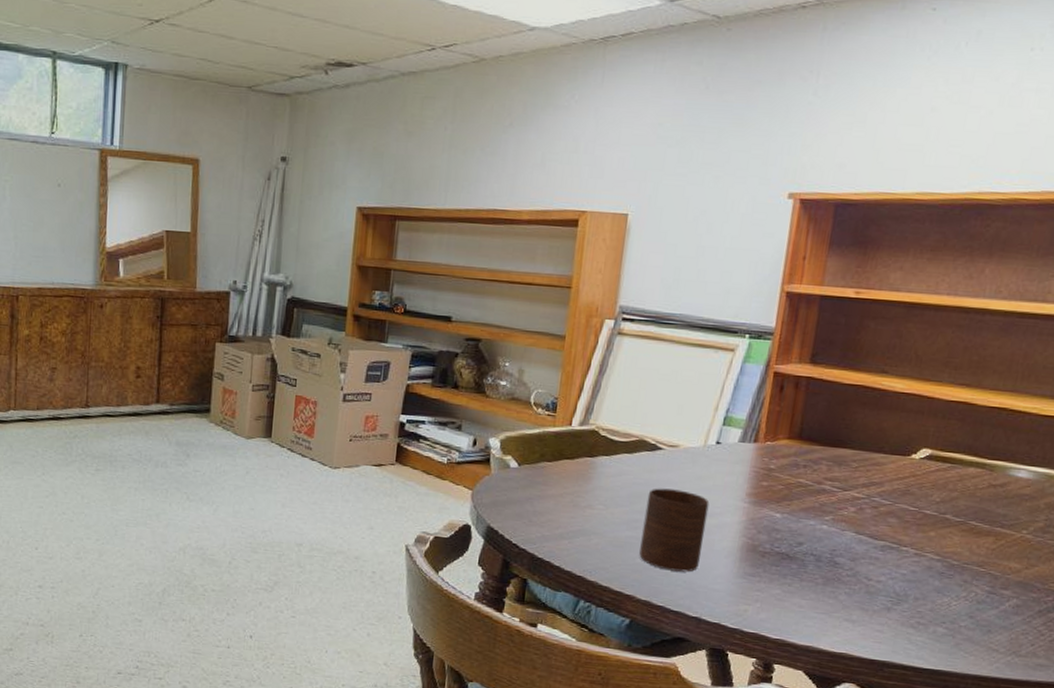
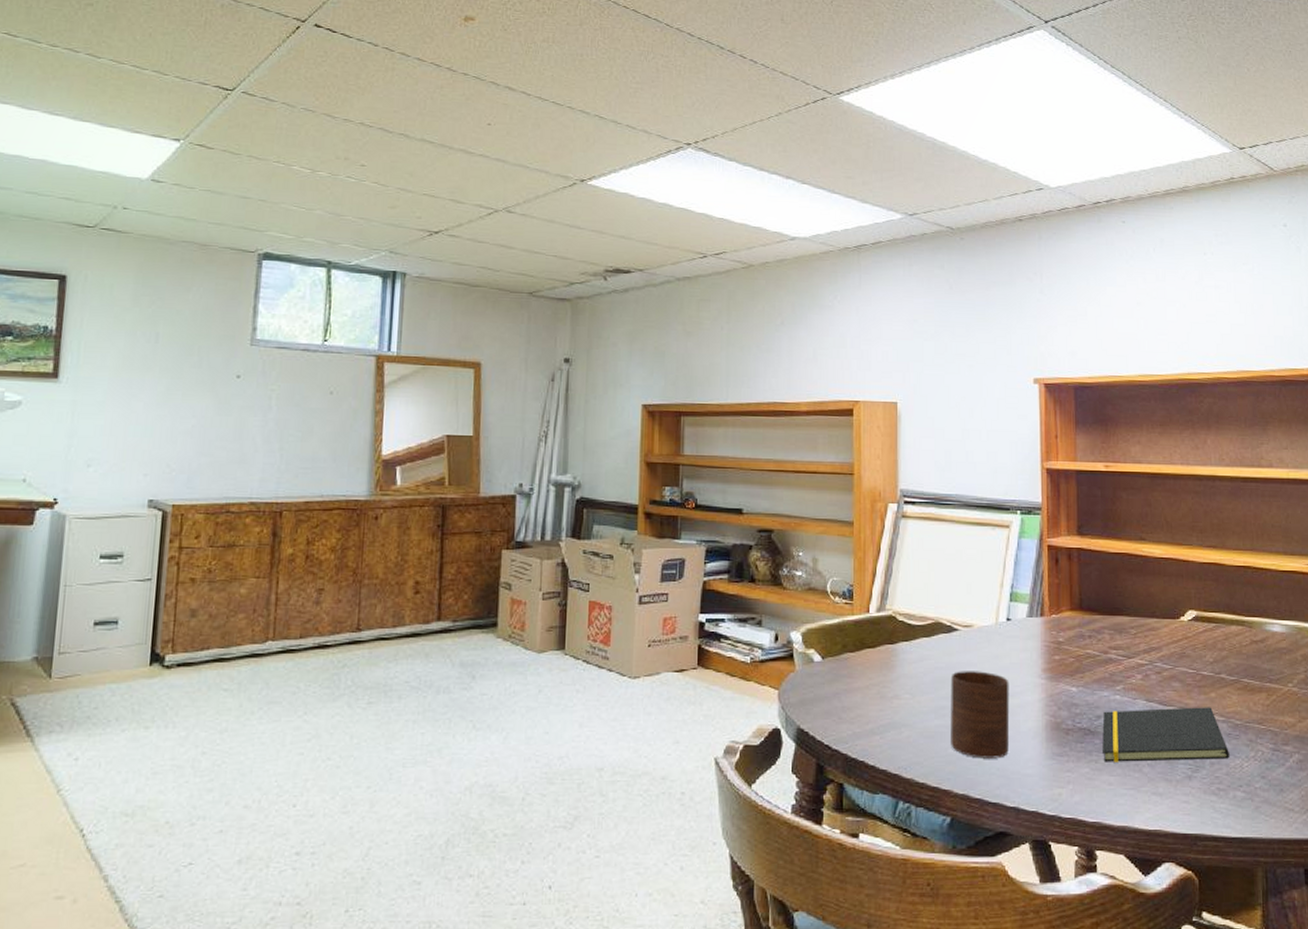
notepad: none [798,539,939,596] -> present [1102,707,1229,762]

